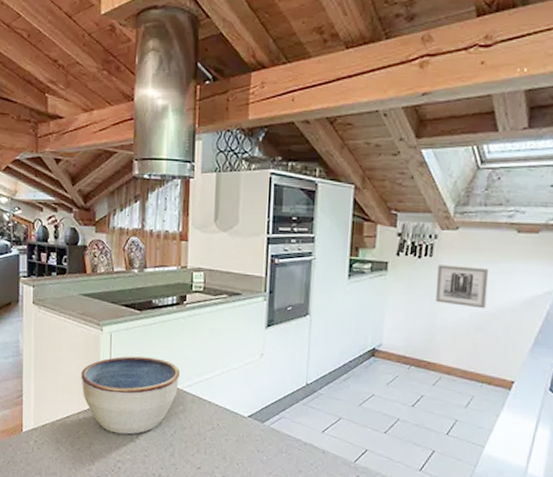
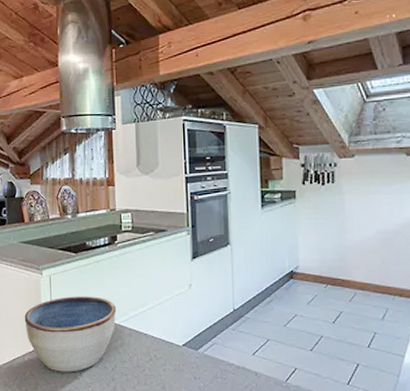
wall art: present [436,265,489,309] -> none [340,189,388,227]

